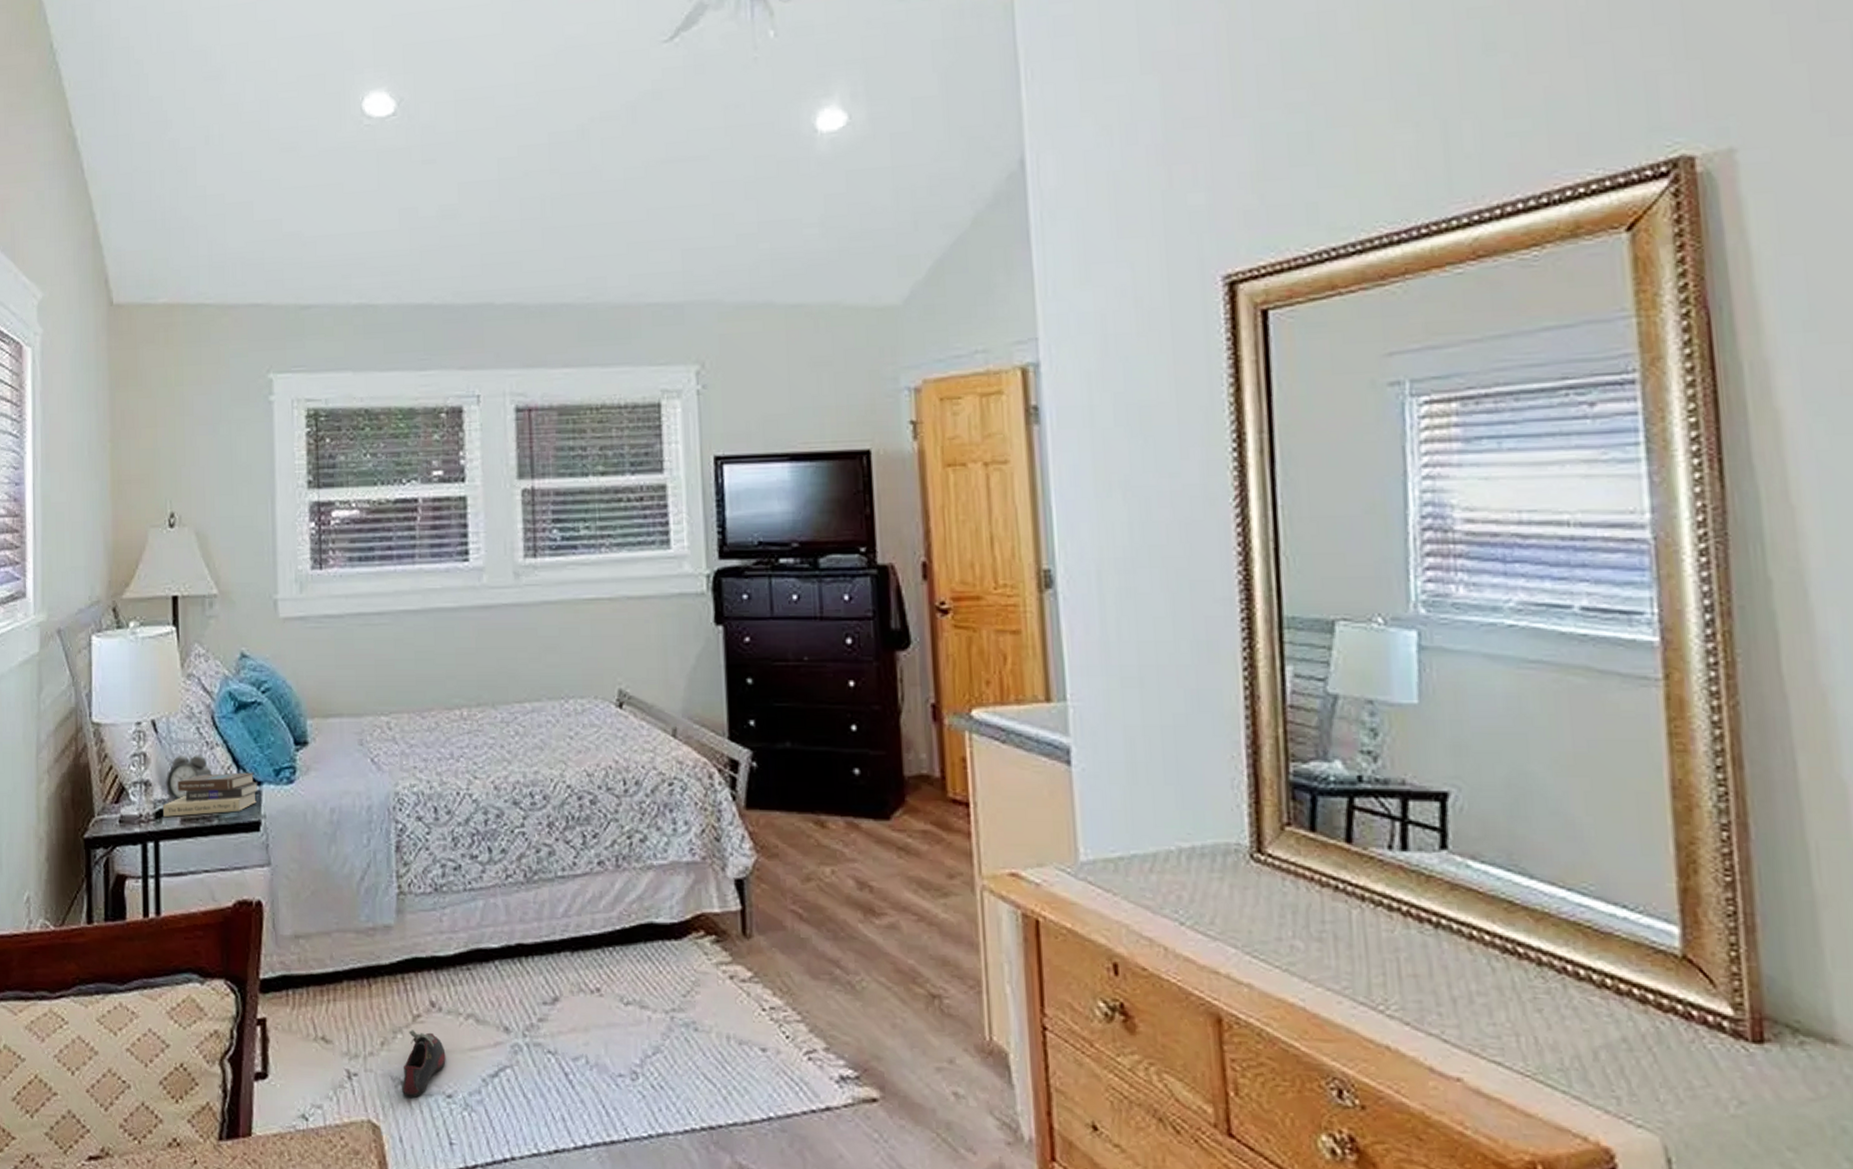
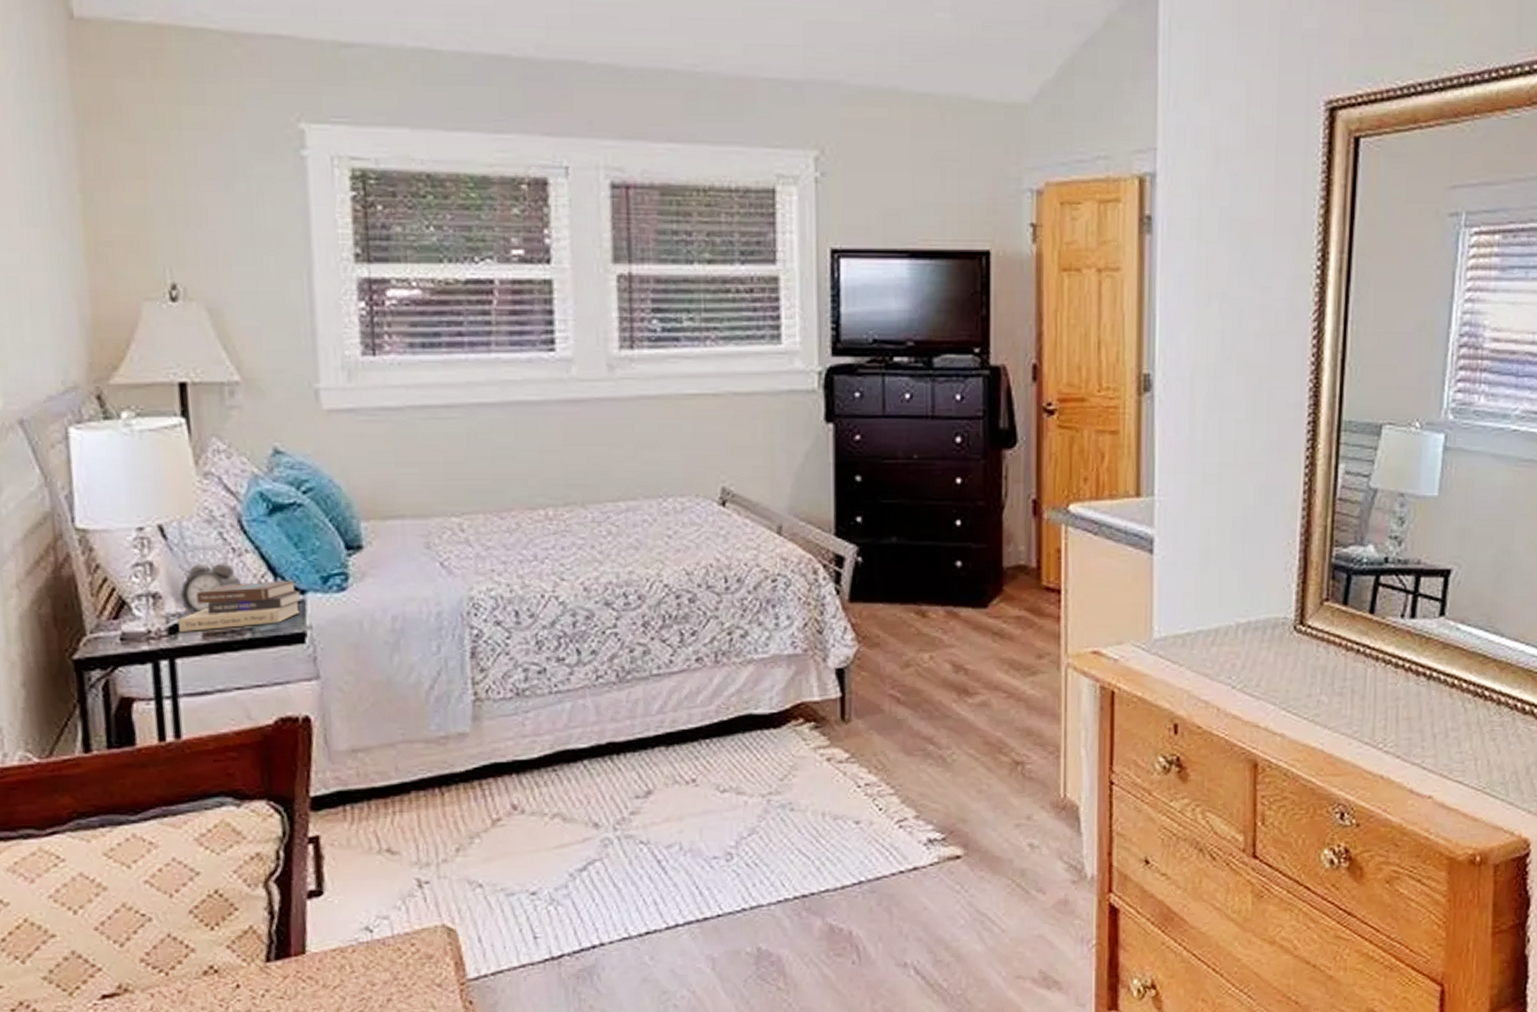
shoe: present [401,1030,446,1099] -> none [479,834,530,900]

